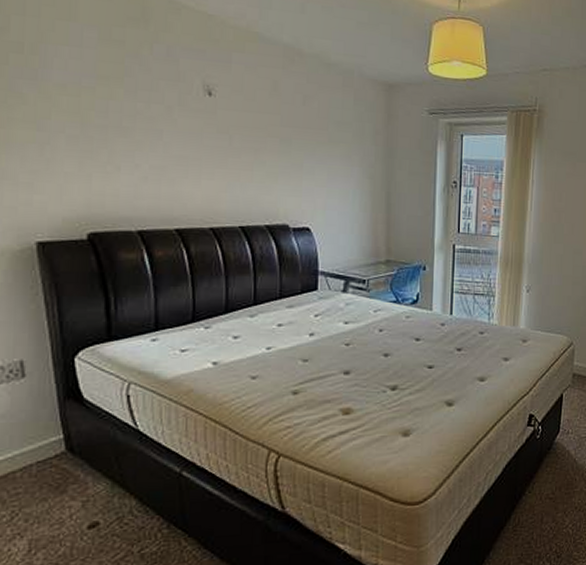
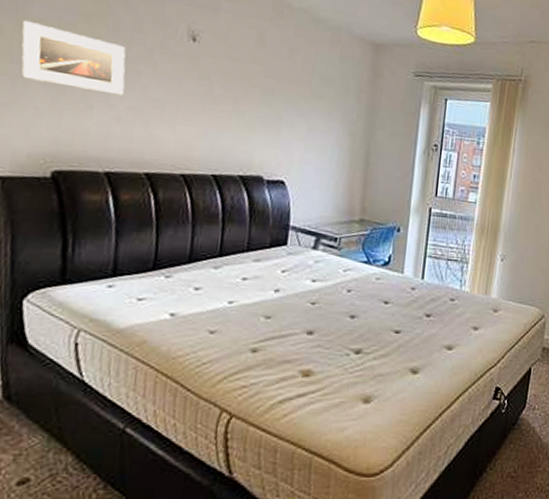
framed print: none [43,88,148,155] -> present [21,21,126,96]

